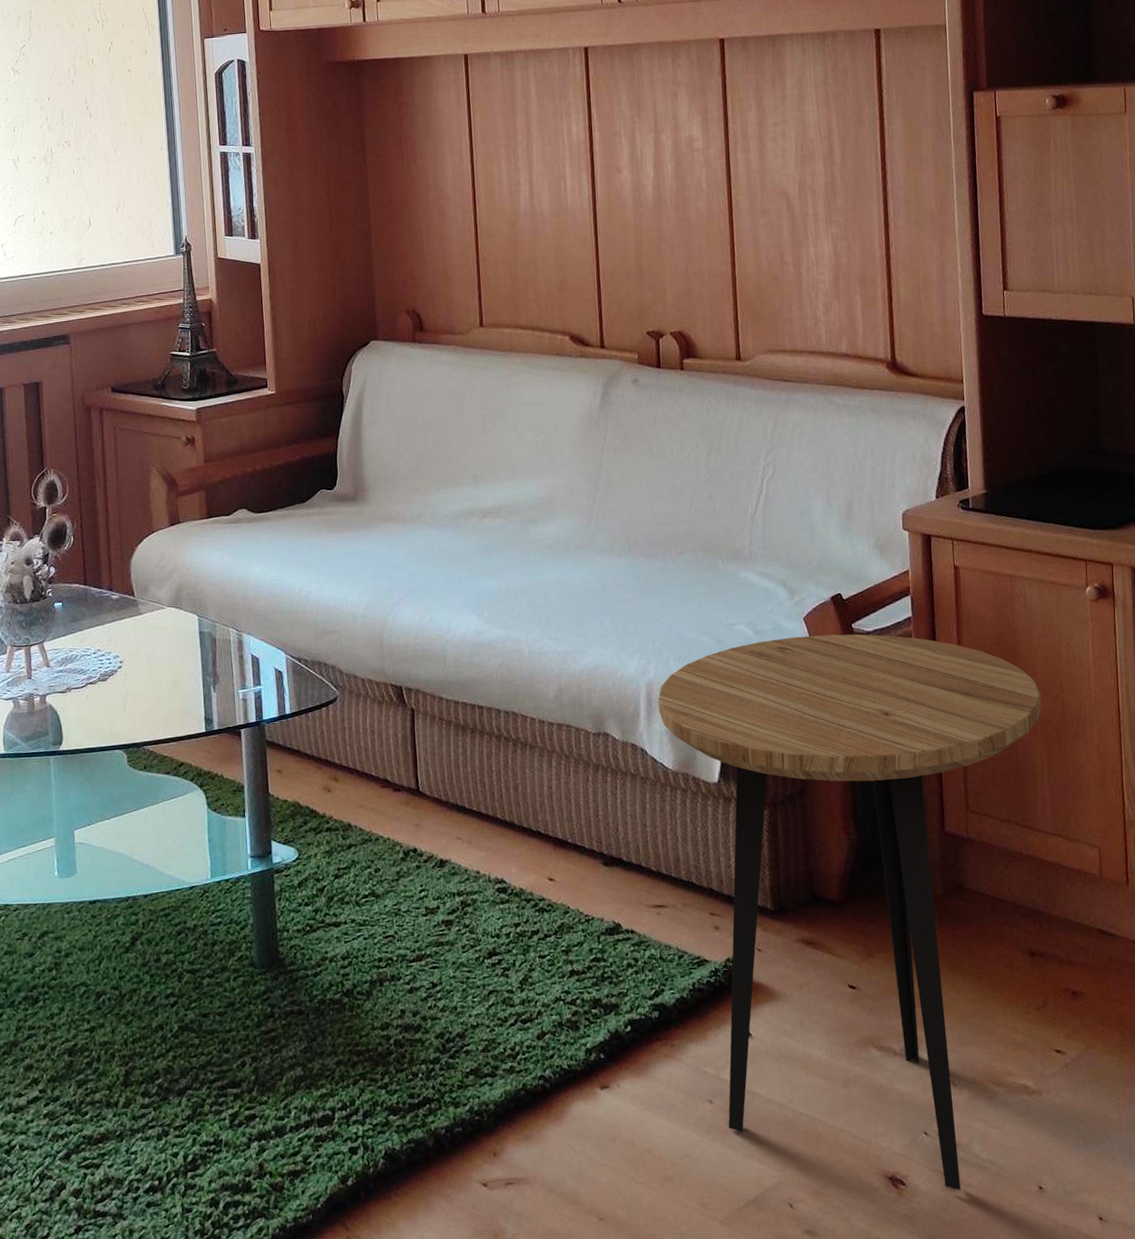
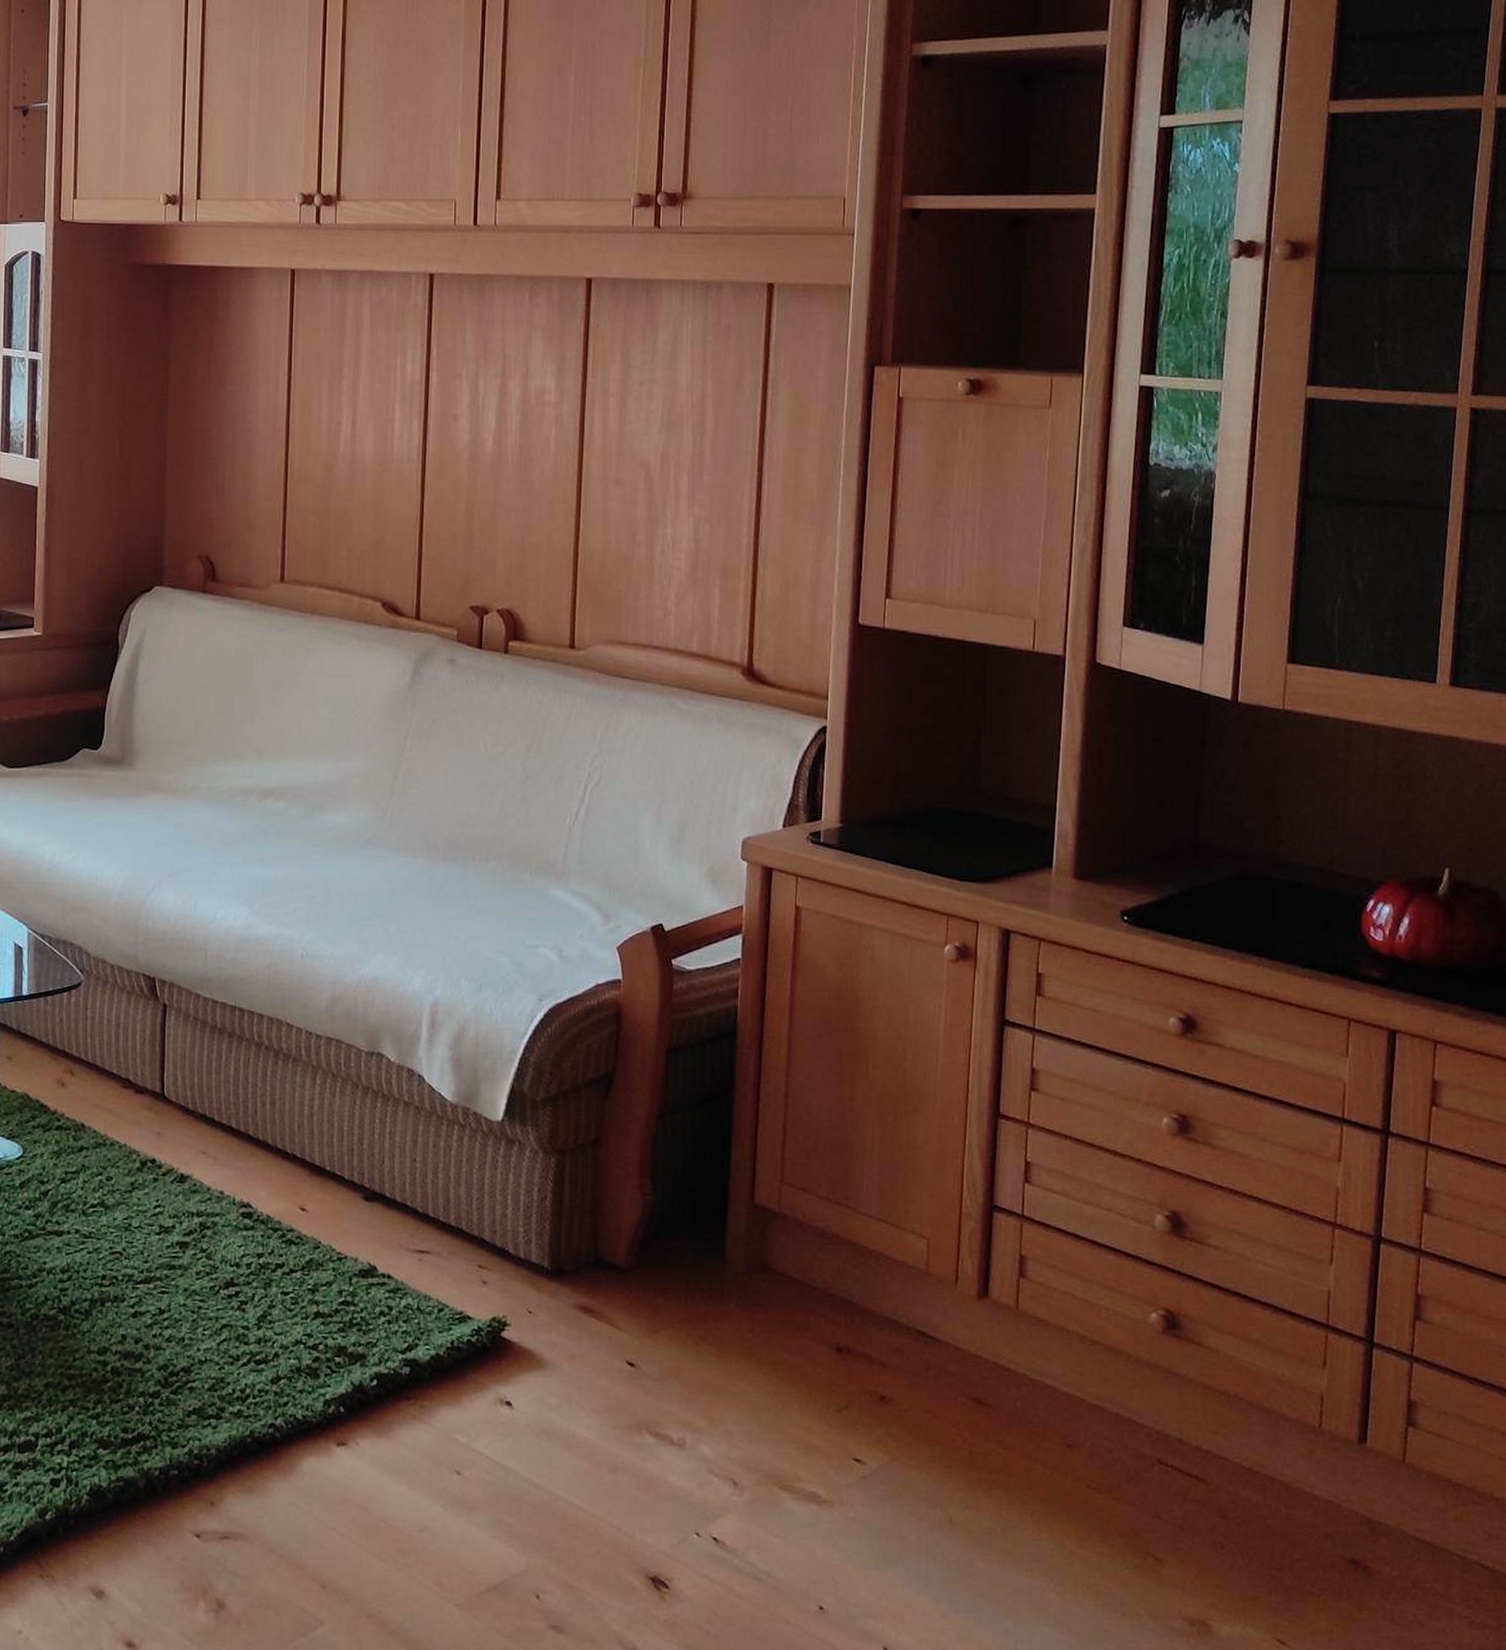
side table: present [658,634,1042,1190] -> none [442,967,880,1600]

